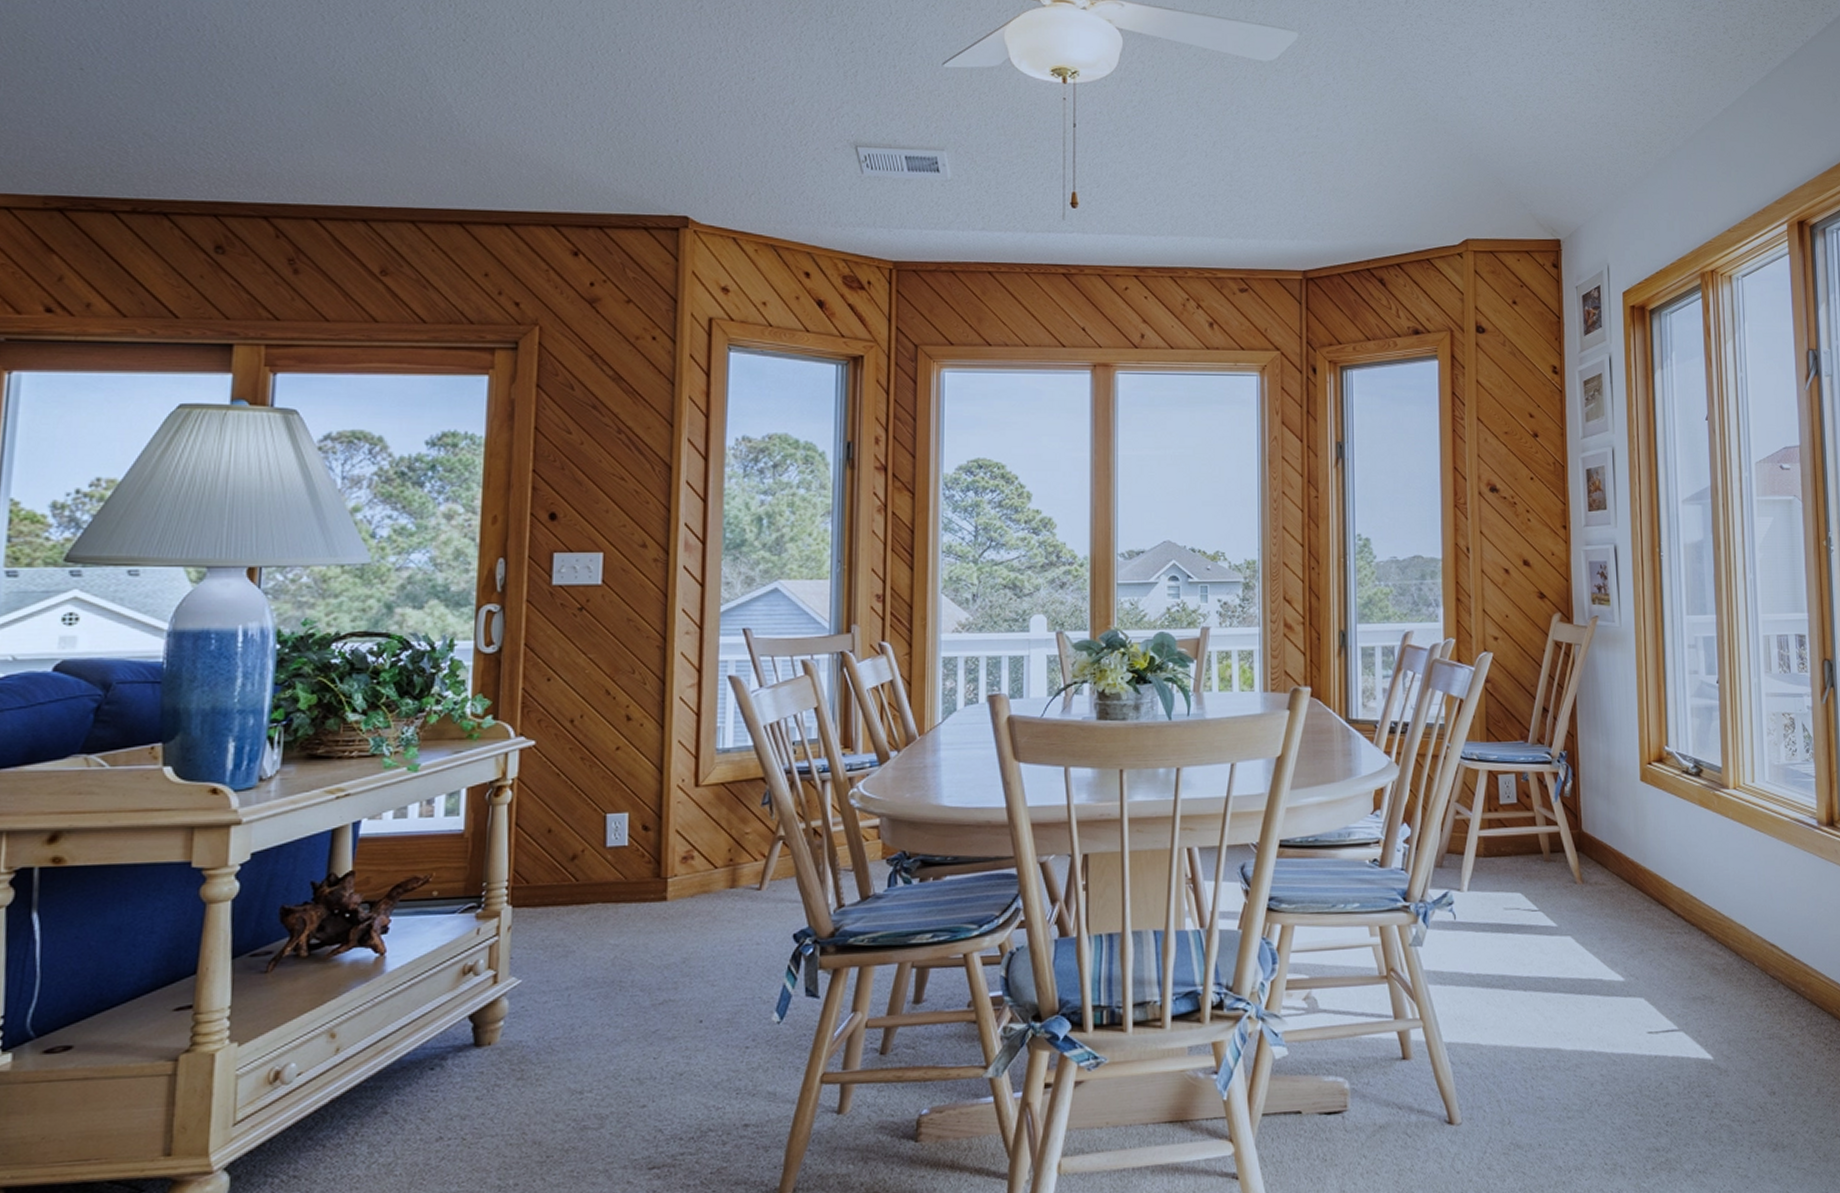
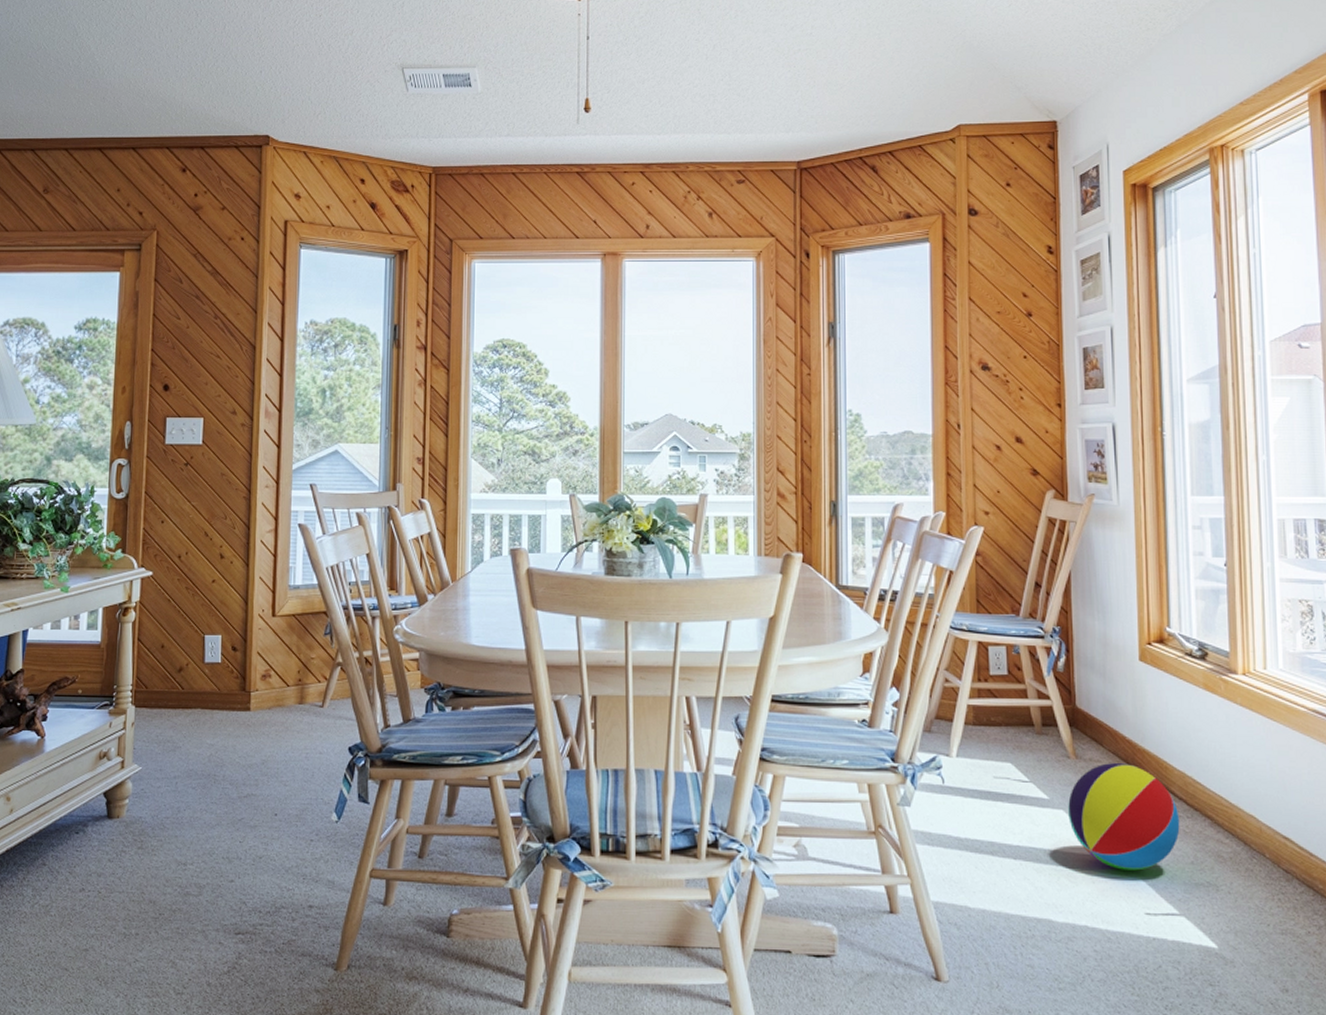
beach ball: none [1575,884,1679,992] -> present [1068,762,1180,871]

